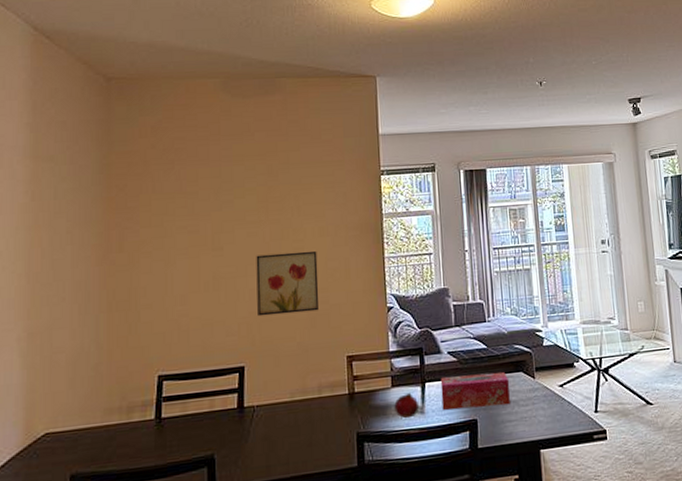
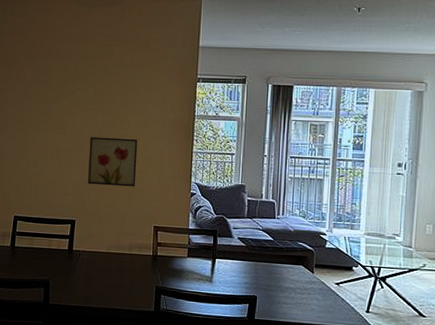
fruit: present [394,392,419,419] -> none [188,263,208,284]
tissue box: present [440,372,510,410] -> none [228,257,289,290]

